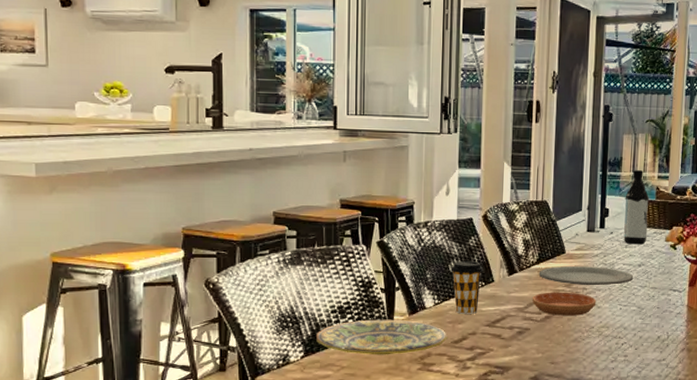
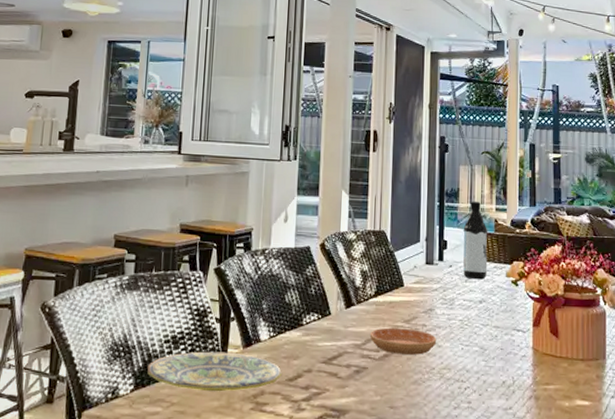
coffee cup: present [450,261,484,314] -> none [287,291,321,349]
plate: present [538,266,634,286] -> none [376,300,475,323]

